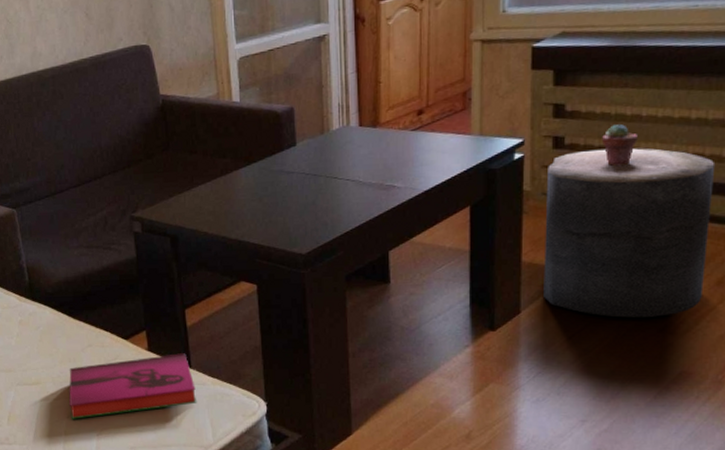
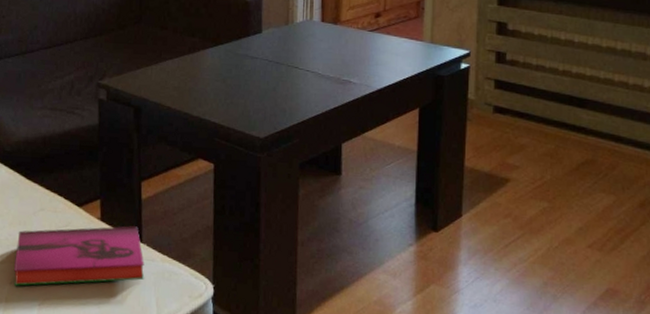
stool: present [543,148,716,318] -> none [484,67,638,233]
potted succulent: present [602,124,637,167] -> none [539,47,570,86]

